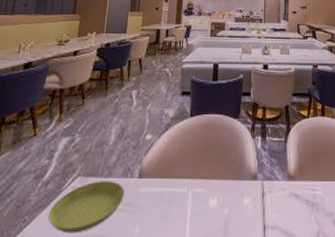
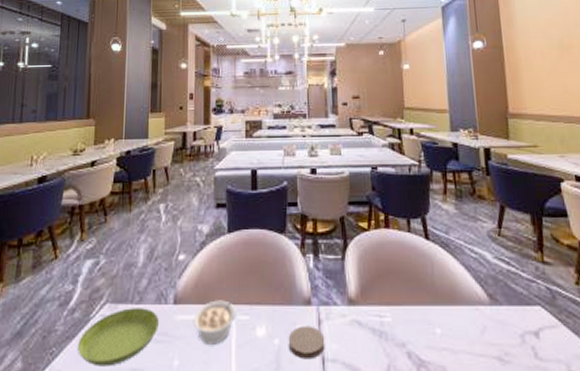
legume: none [154,169,195,214] -> present [193,294,238,344]
coaster: none [235,197,267,227] -> present [288,325,325,360]

